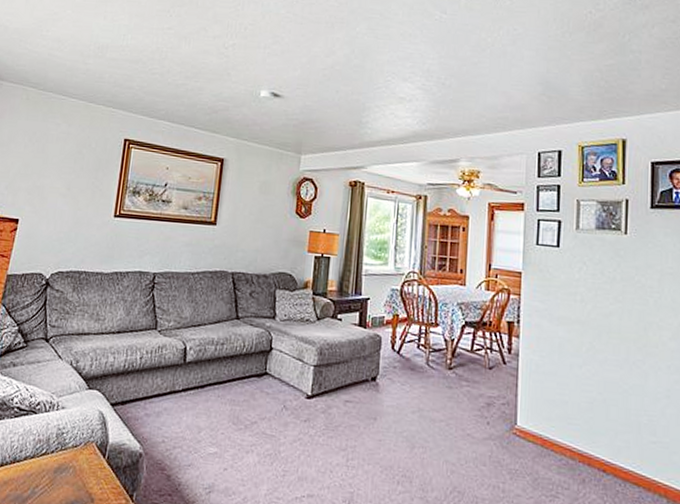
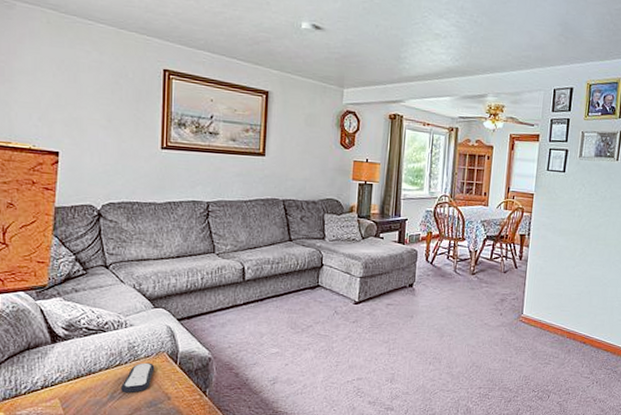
remote control: none [42,453,82,490] -> present [120,362,155,393]

